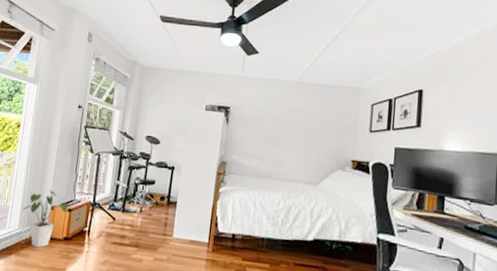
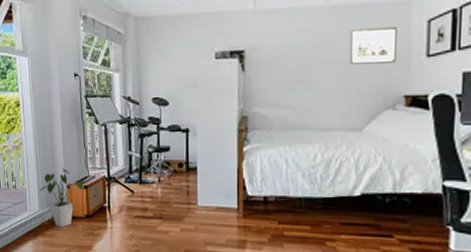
wall art: none [313,102,349,134] -> present [350,26,397,64]

